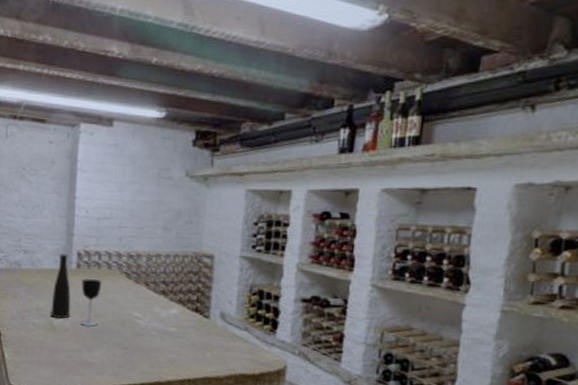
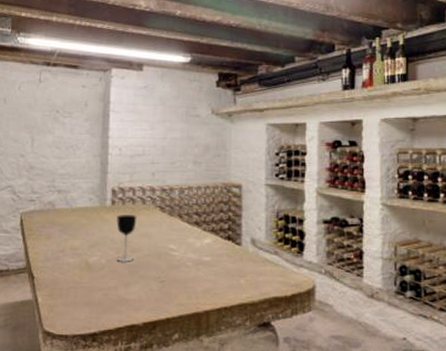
vase: present [50,254,71,319] -> none [85,191,106,256]

